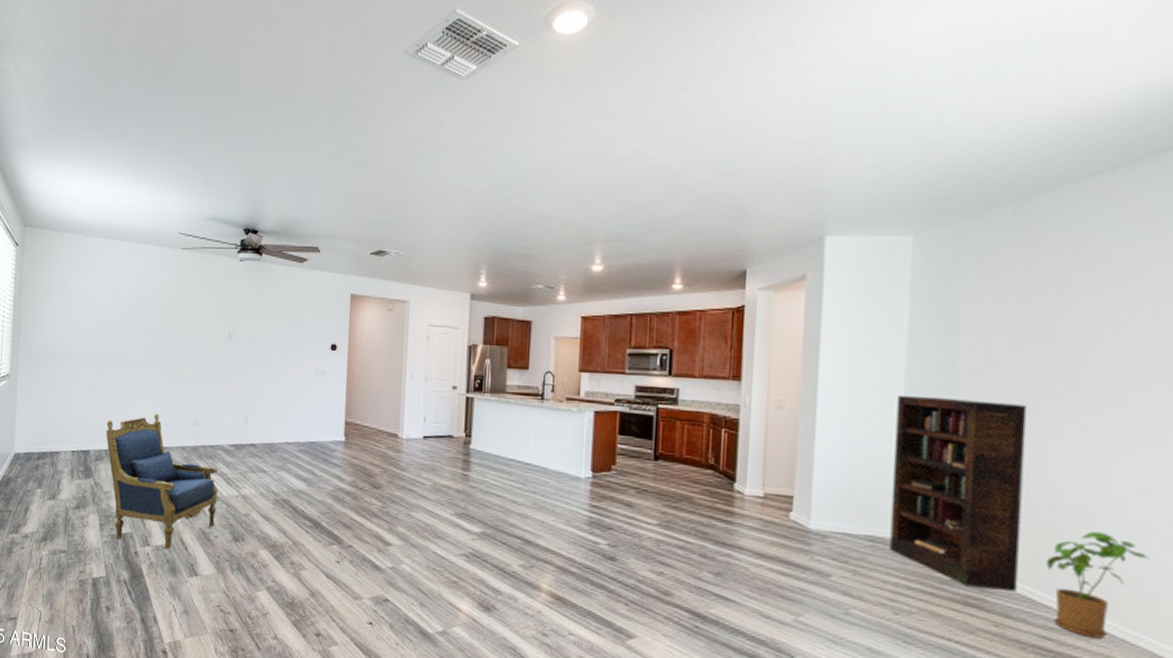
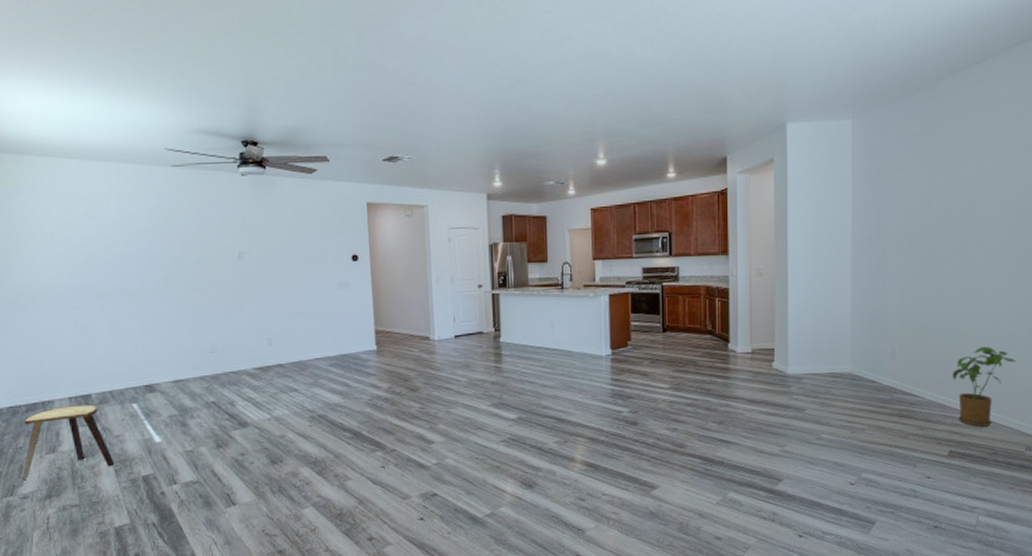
stool: none [26,458,100,520] -> present [21,404,114,479]
armchair: present [106,413,218,550] -> none [107,345,249,484]
bookcase: present [889,396,1027,591] -> none [846,253,936,402]

